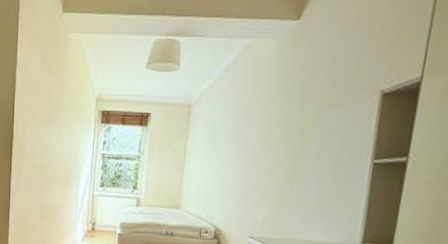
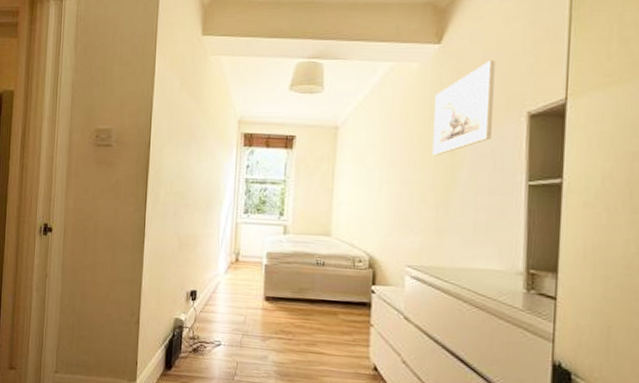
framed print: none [282,37,354,134] -> present [432,60,495,156]

